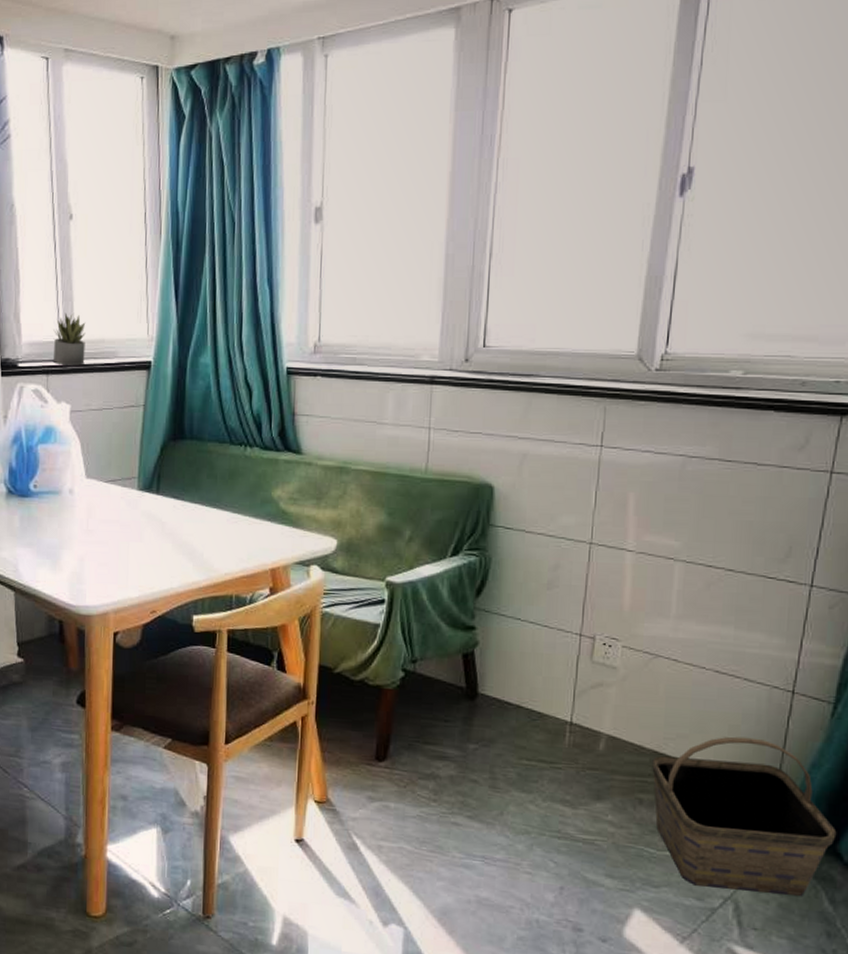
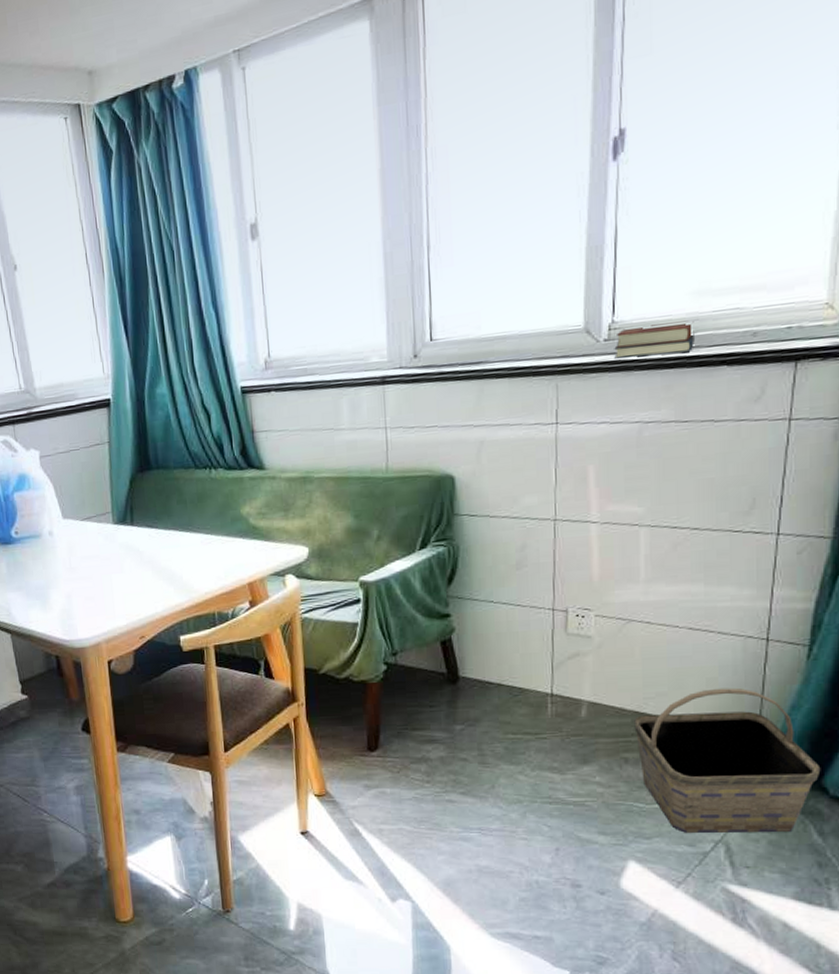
succulent plant: present [53,312,86,366] -> none [13,362,47,414]
books: none [664,361,746,392] -> present [614,320,696,359]

